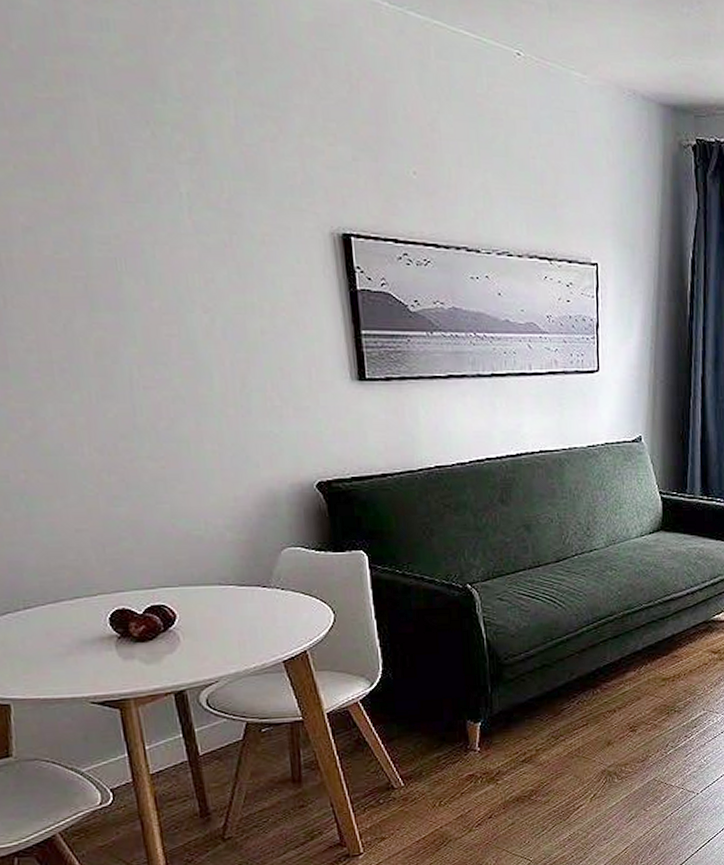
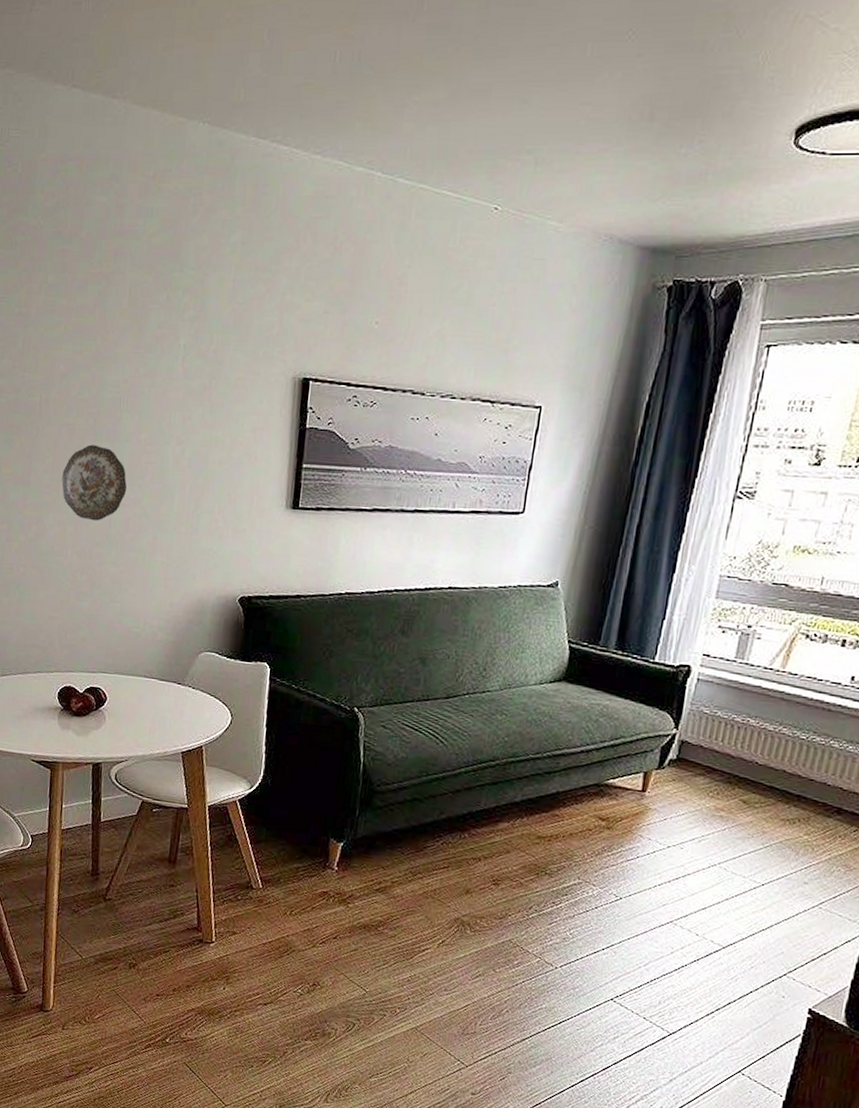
decorative plate: none [53,316,149,409] -> present [61,444,127,521]

